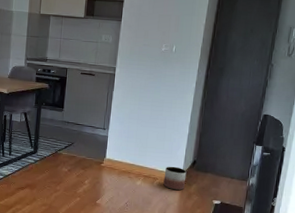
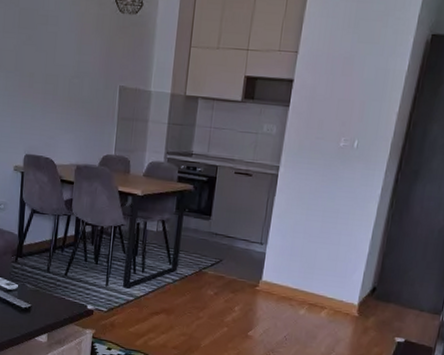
planter: present [163,166,187,191] -> none [333,293,364,324]

